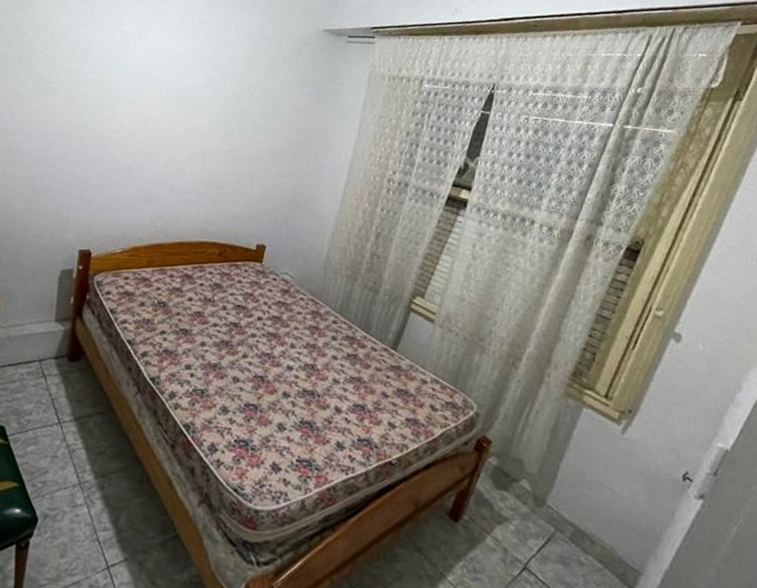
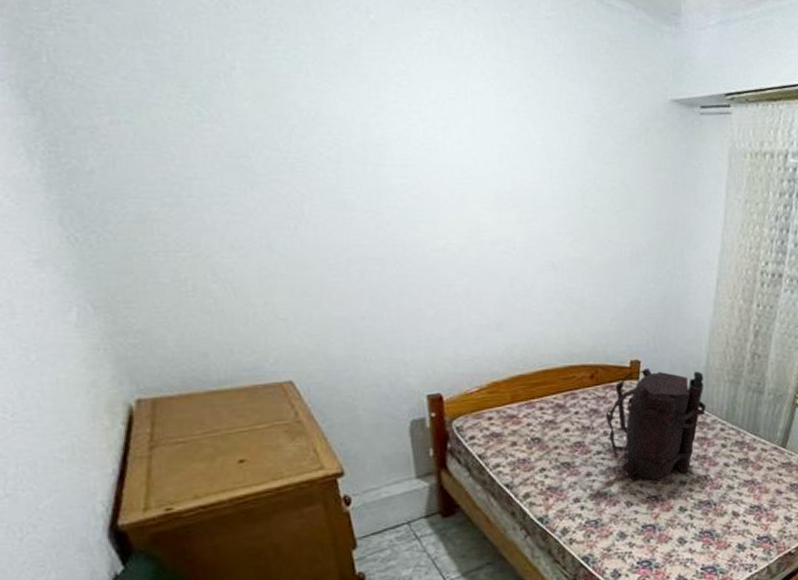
backpack: none [226,253,323,361] -> present [605,368,707,481]

